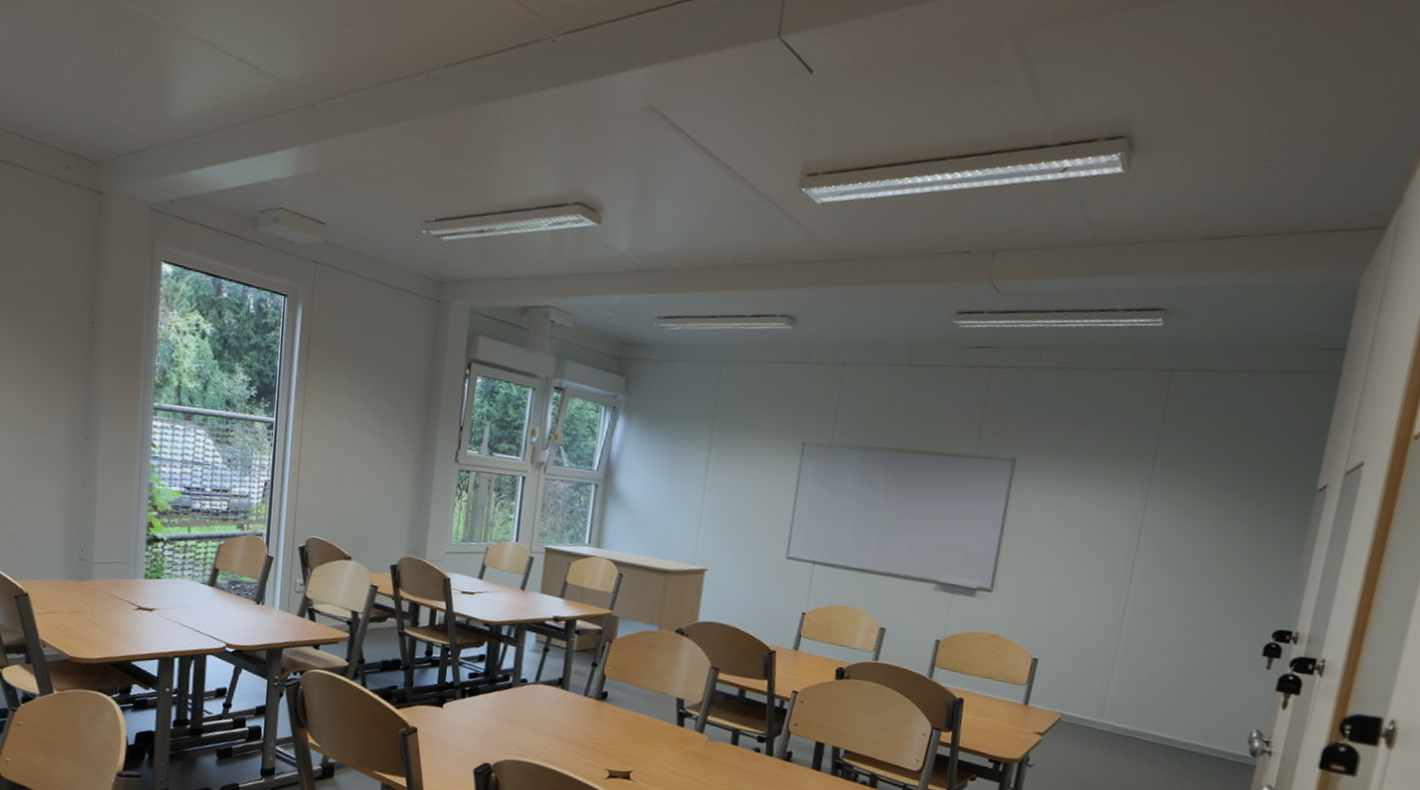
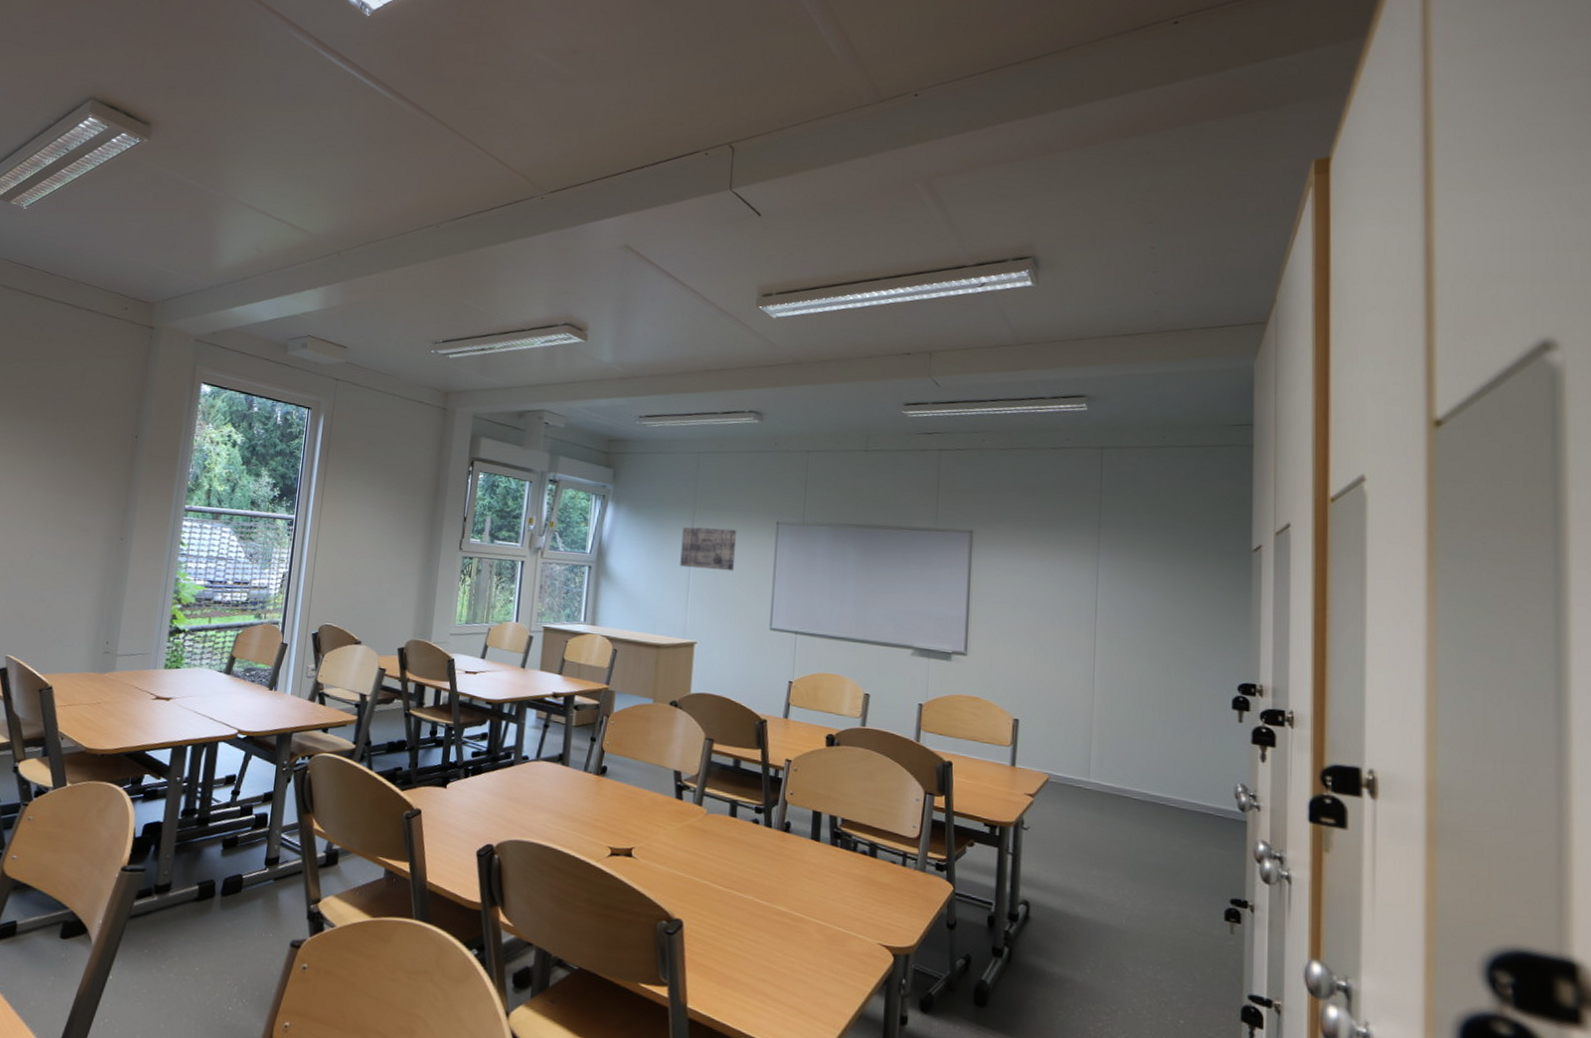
wall art: none [694,444,759,495] -> present [680,526,737,571]

